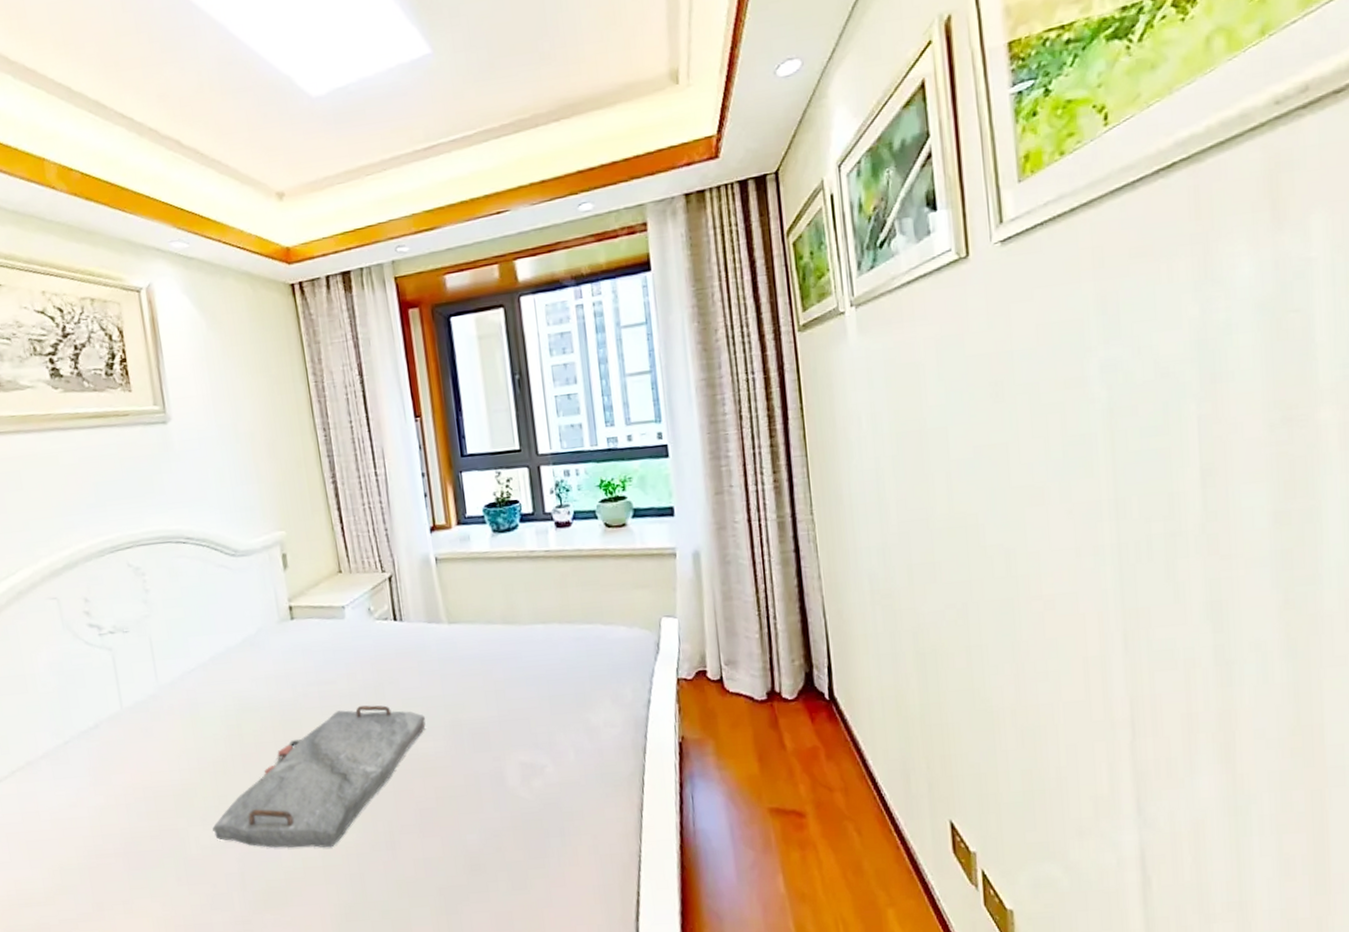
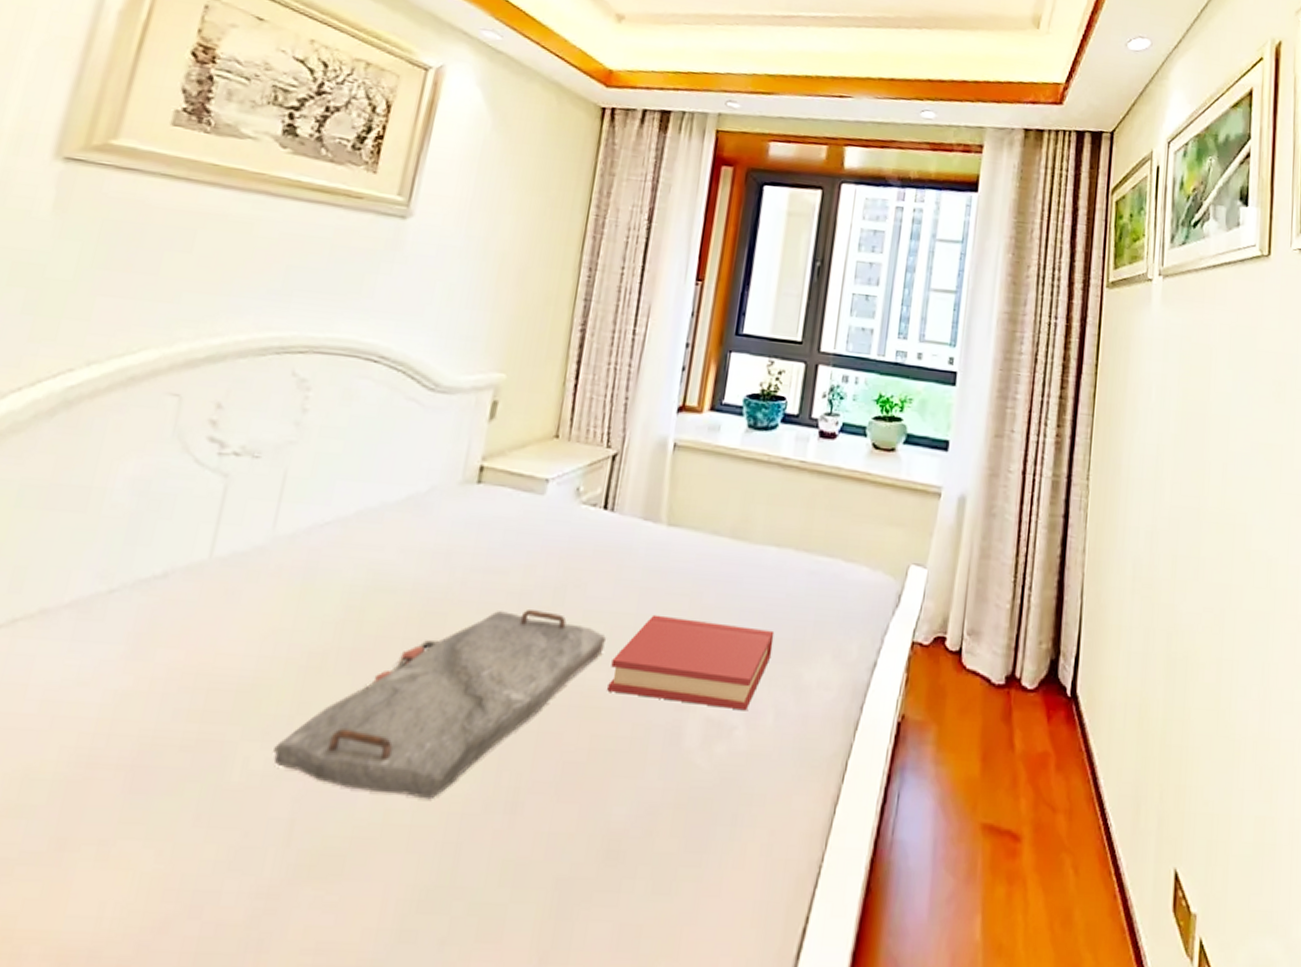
hardback book: none [434,689,561,755] -> present [607,614,775,711]

